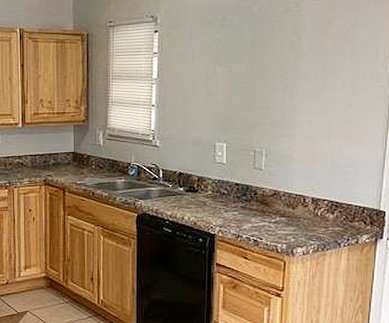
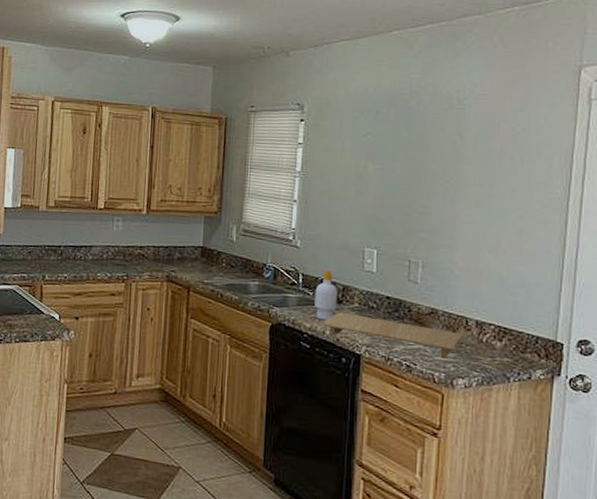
soap bottle: none [174,164,193,208] -> present [315,269,337,321]
cutting board: none [181,200,302,232] -> present [322,312,464,358]

